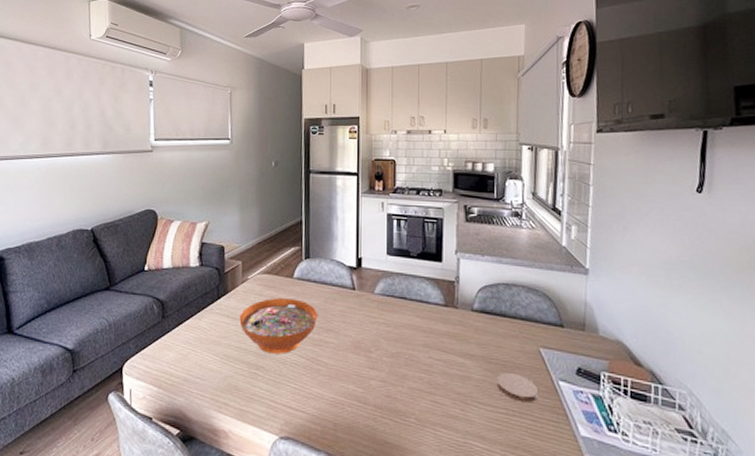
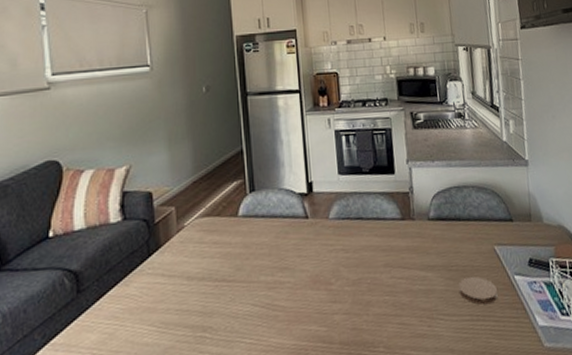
decorative bowl: present [239,298,318,354] -> none [177,240,270,310]

